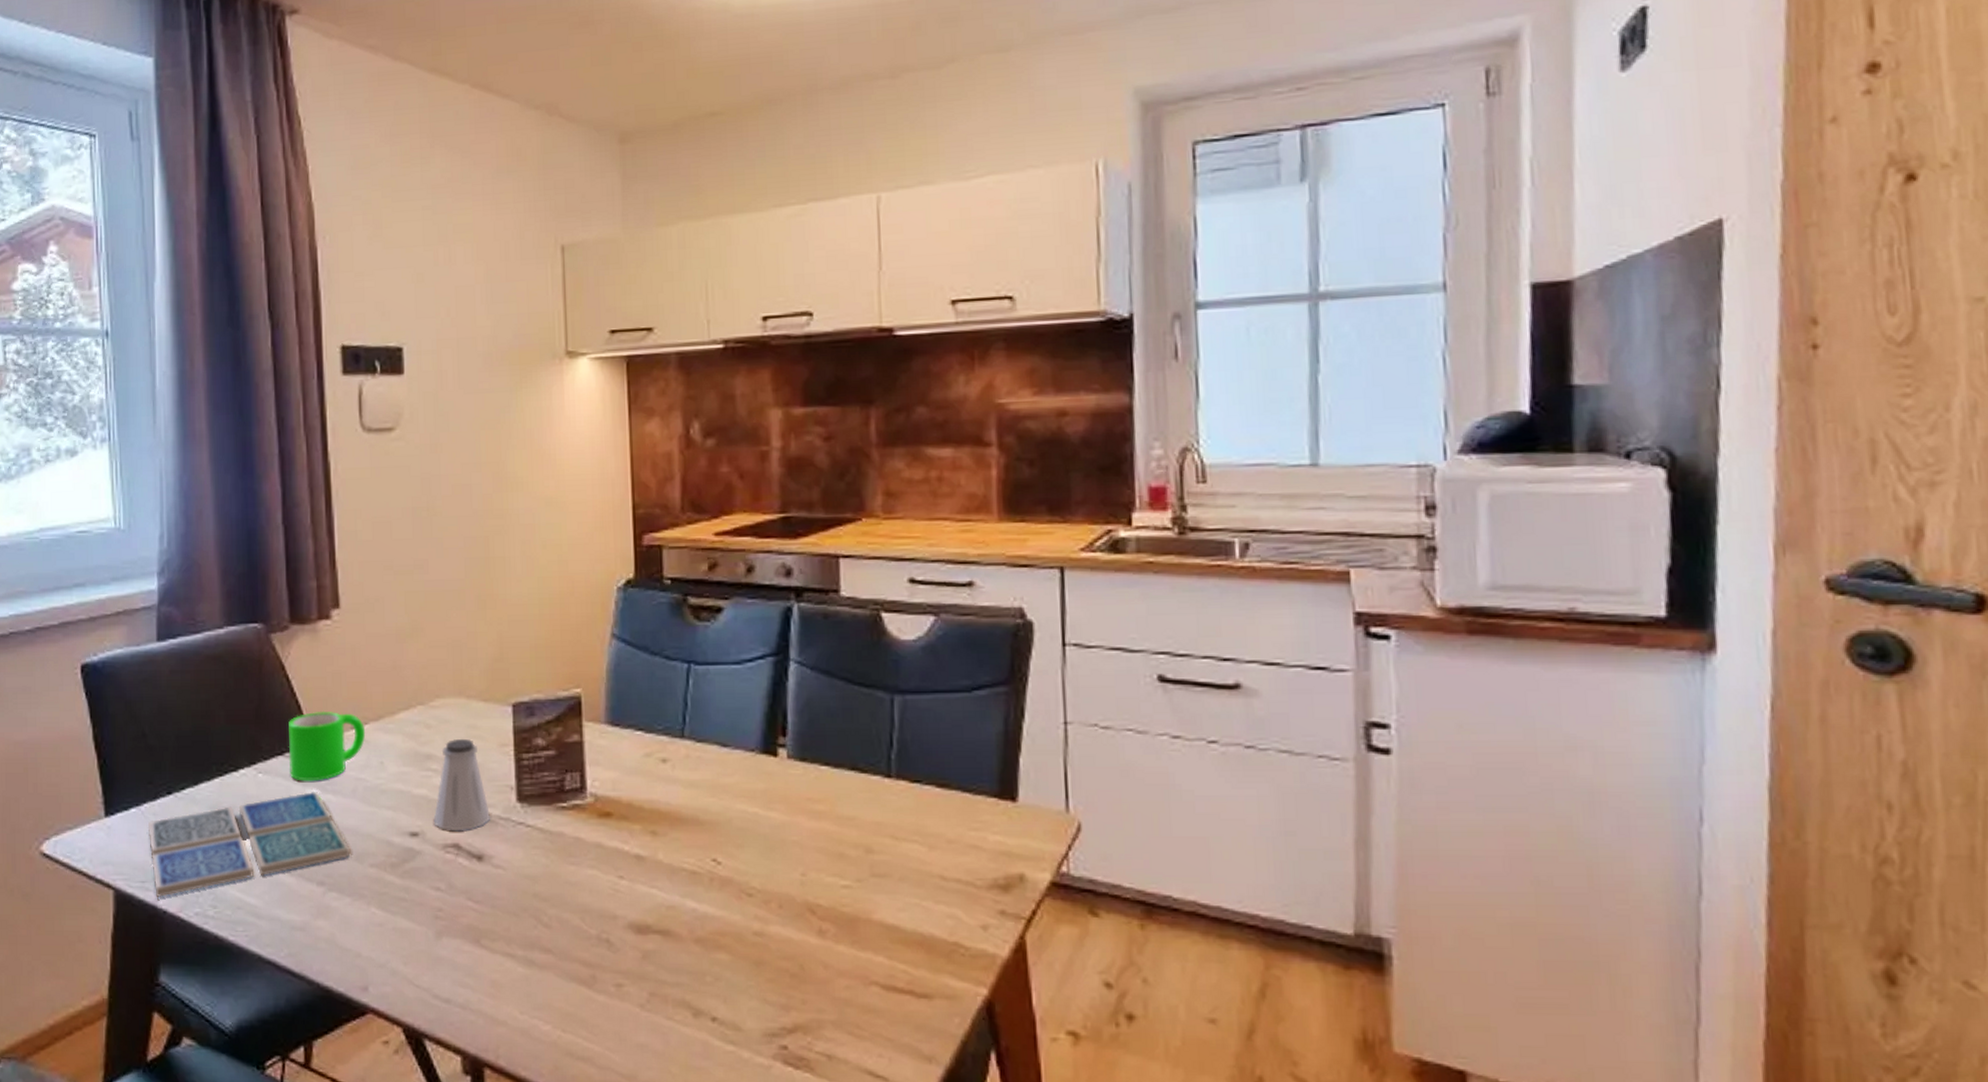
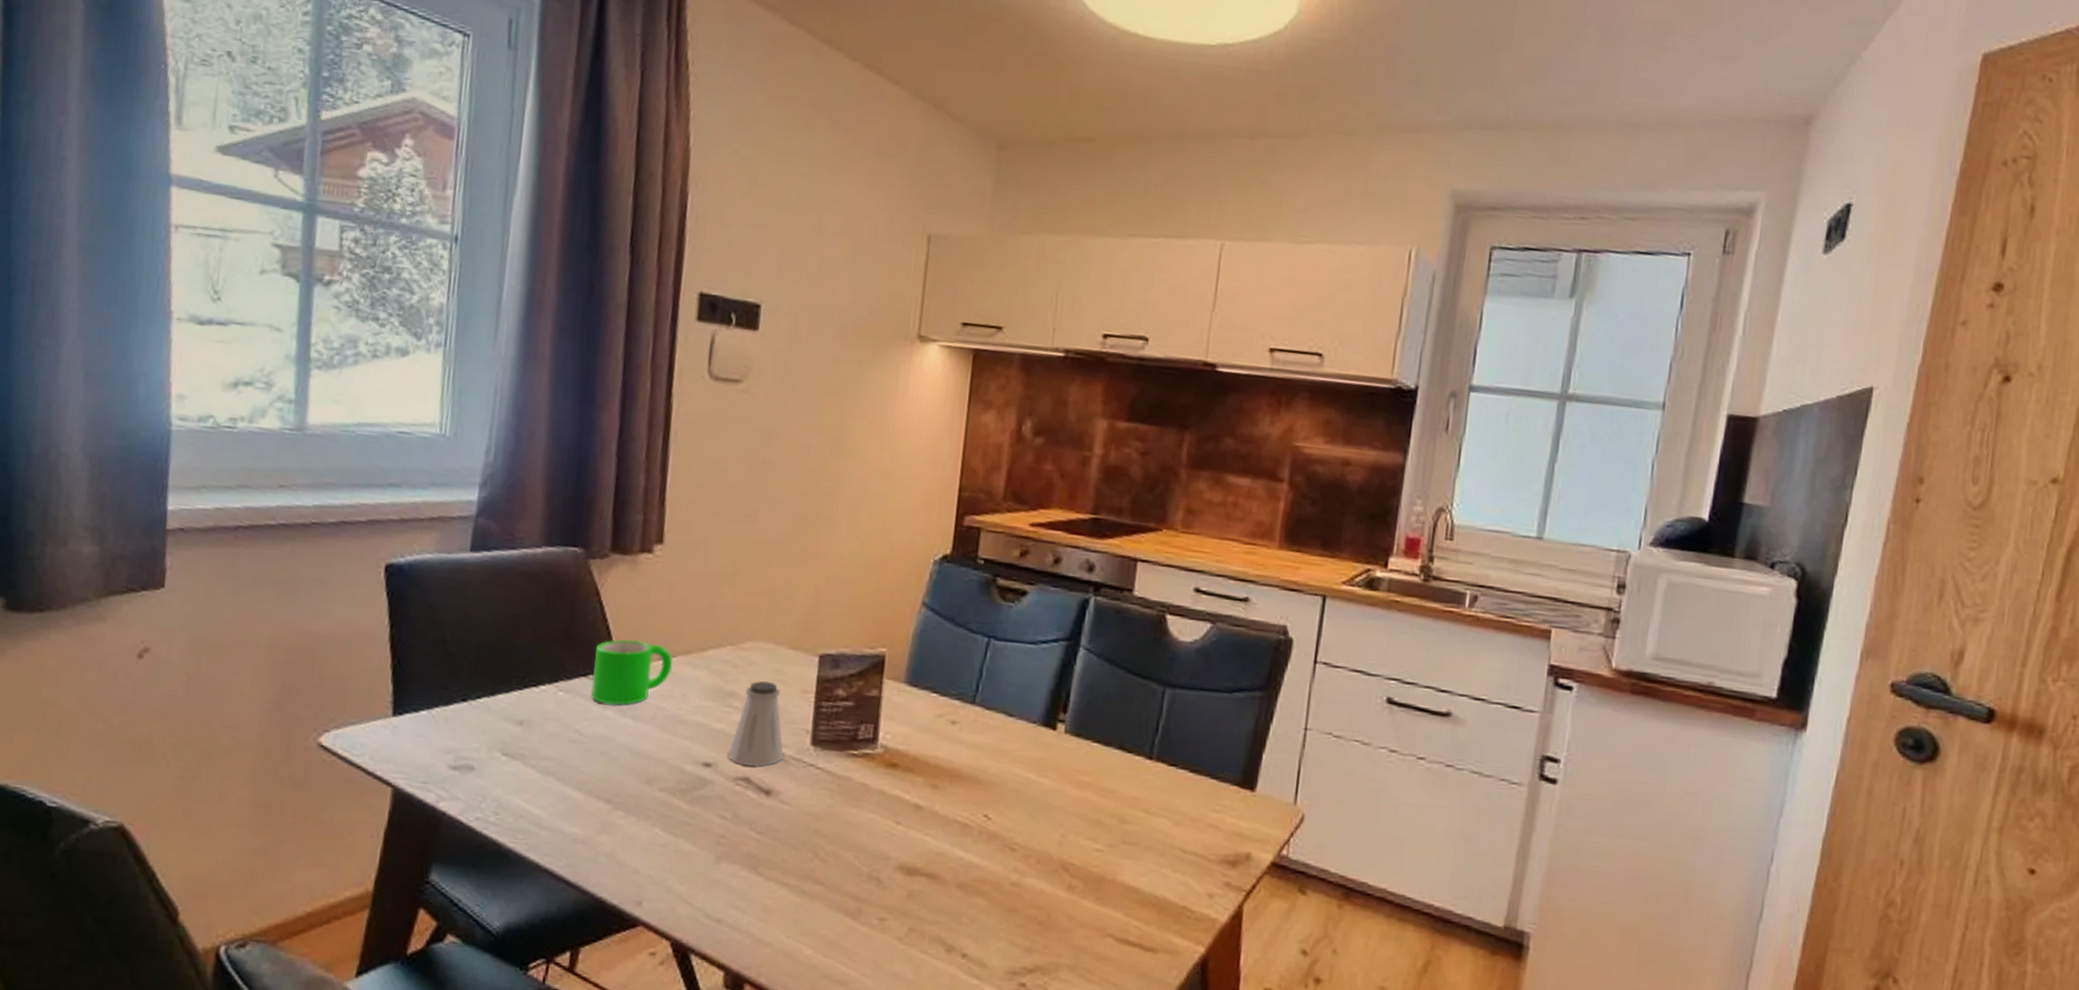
drink coaster: present [147,792,350,897] -> none [436,714,641,799]

